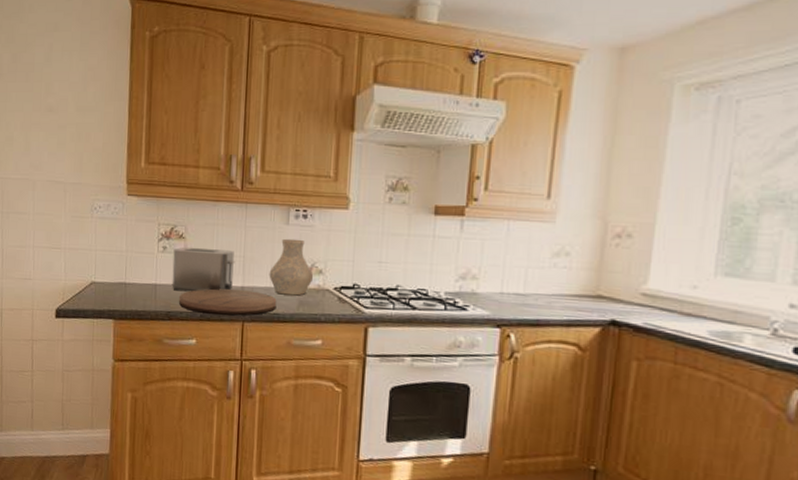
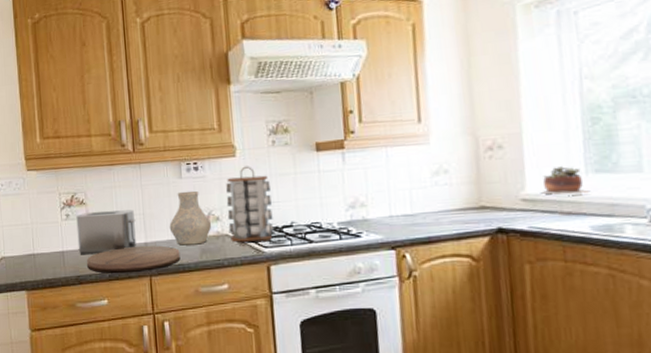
spice rack: none [330,220,381,302] -> present [225,166,274,243]
succulent plant: none [664,263,716,297] -> present [541,165,591,196]

